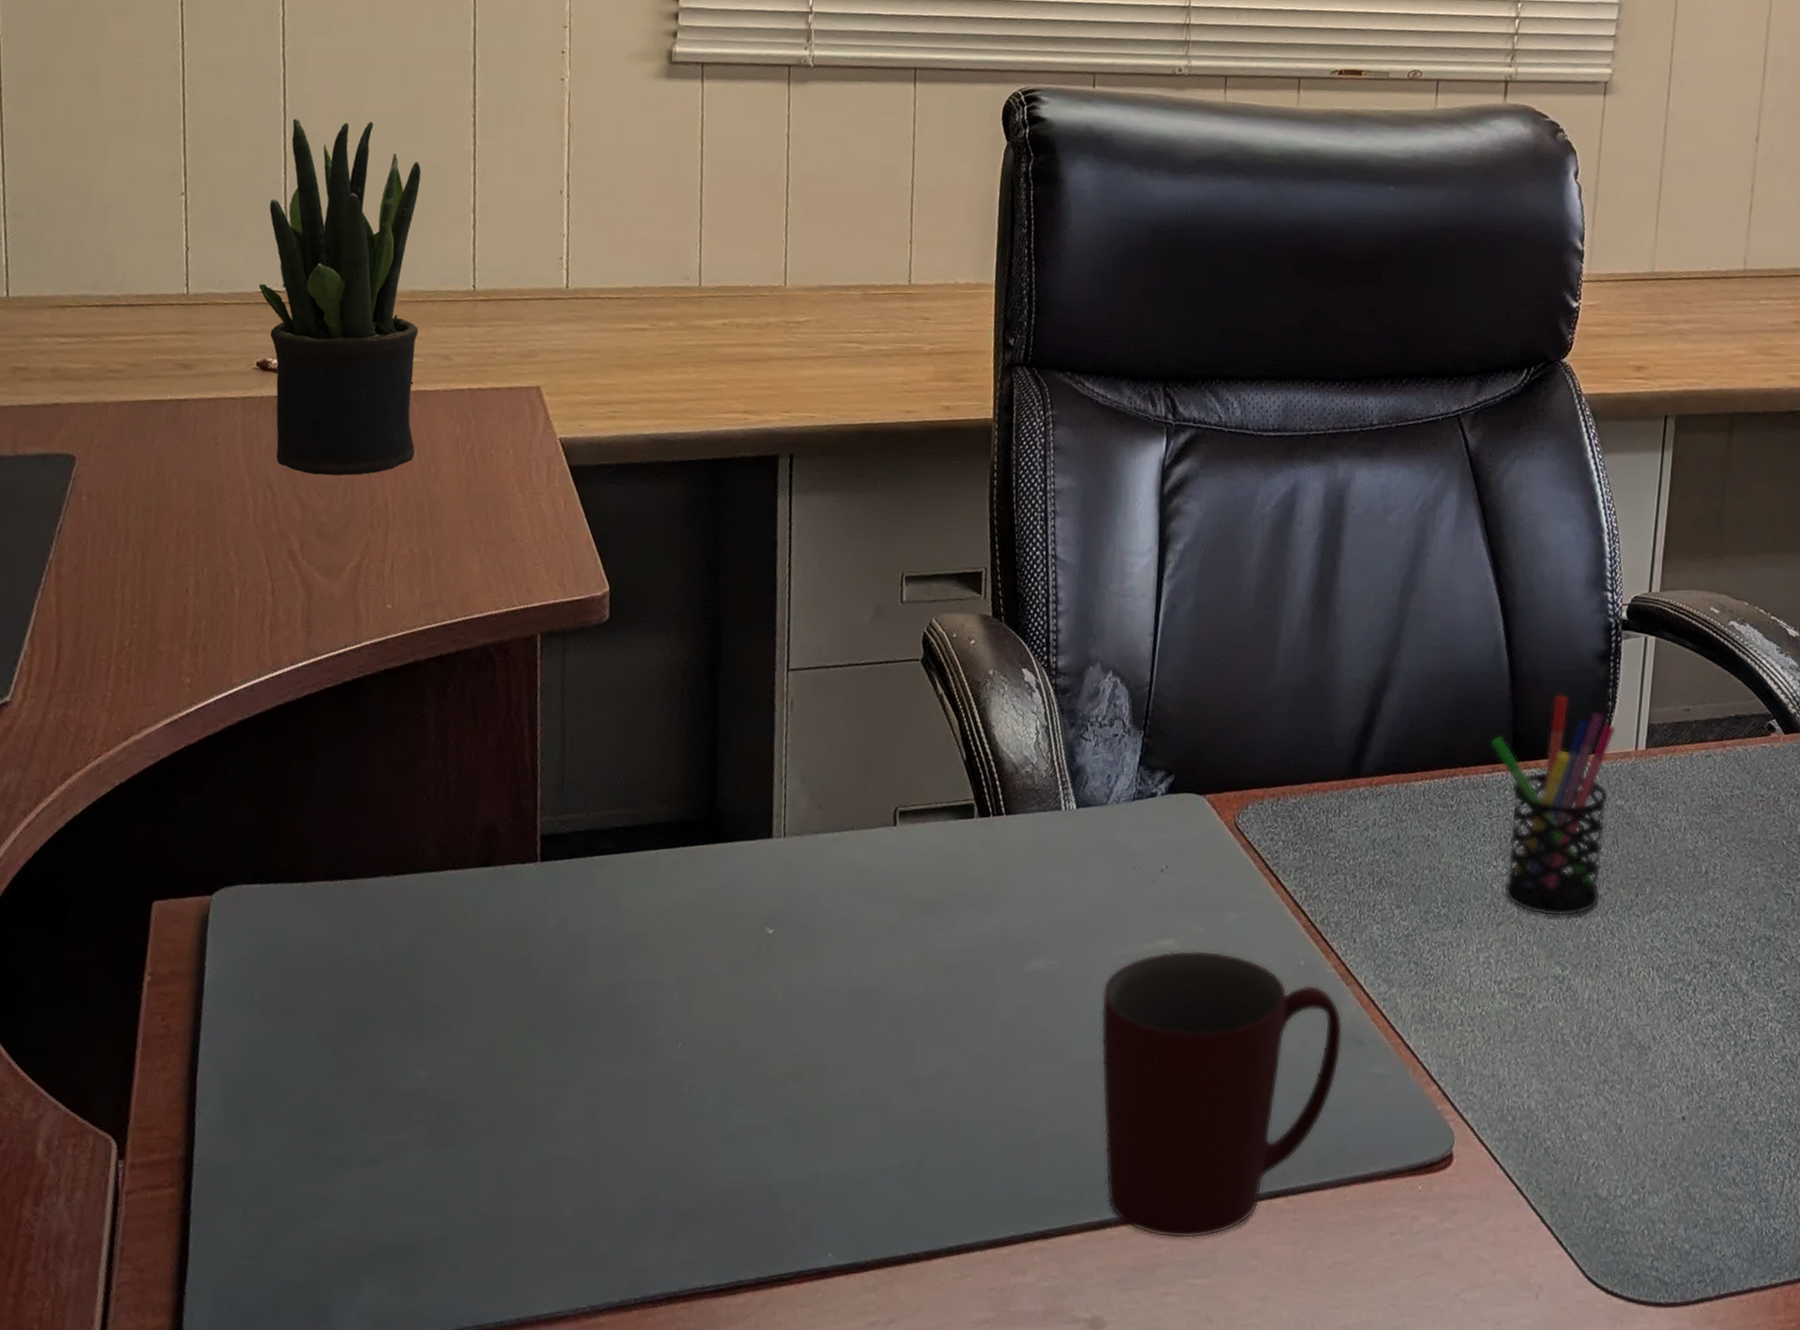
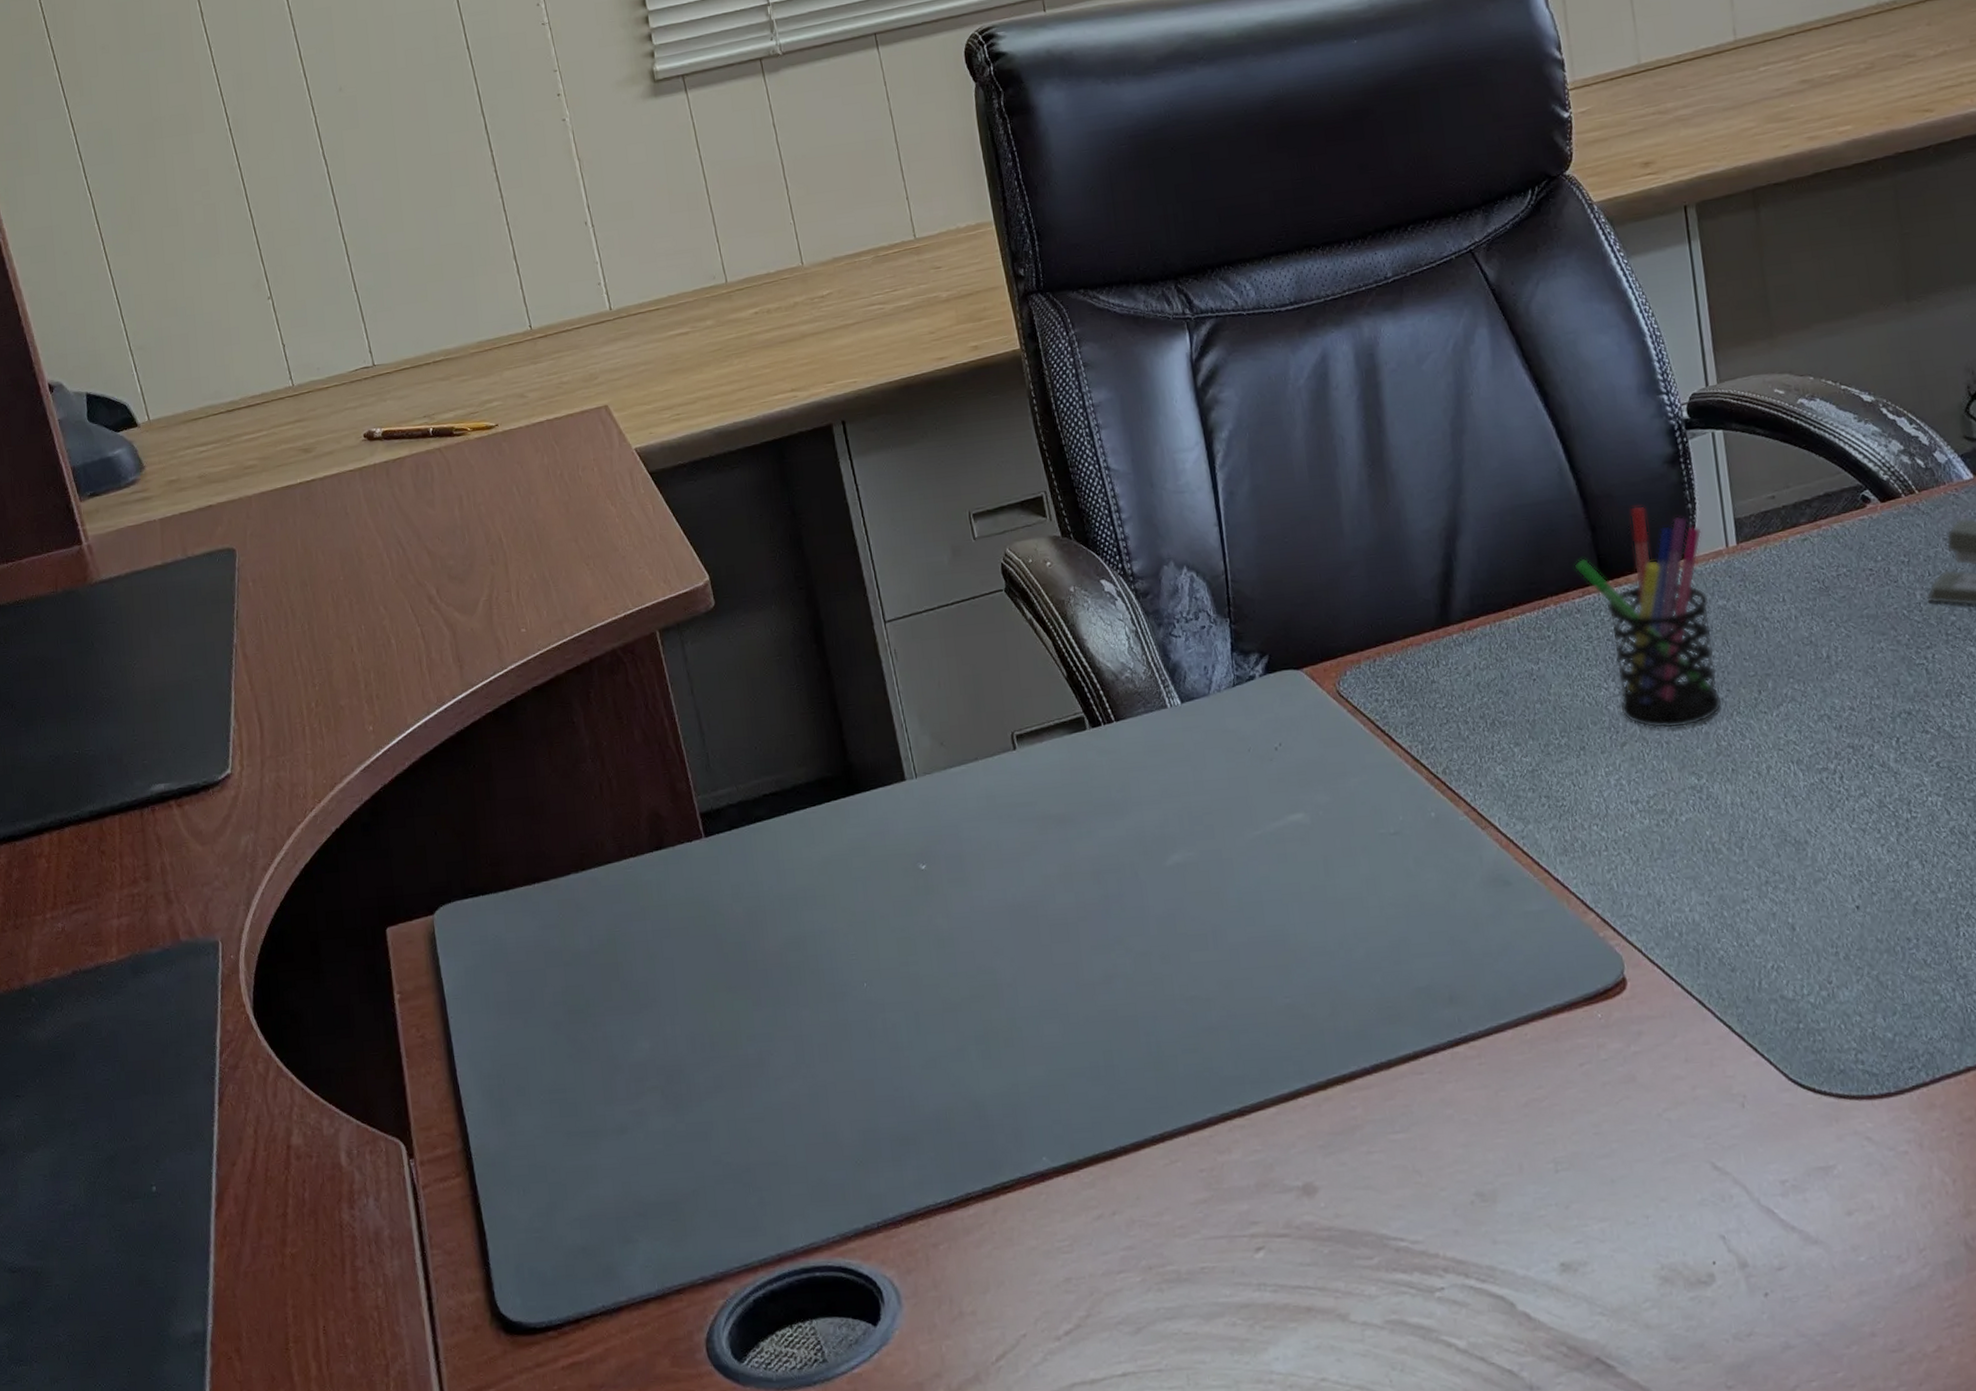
potted plant: present [258,119,422,476] -> none [342,197,514,525]
mug: present [1100,950,1343,1239] -> none [1244,817,1492,1100]

